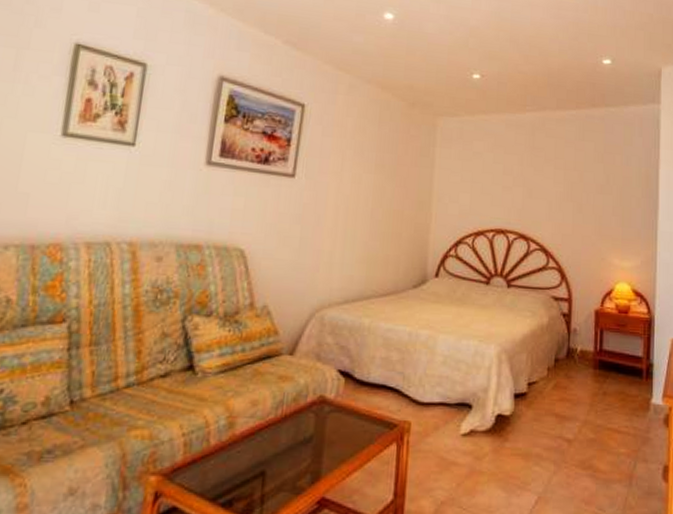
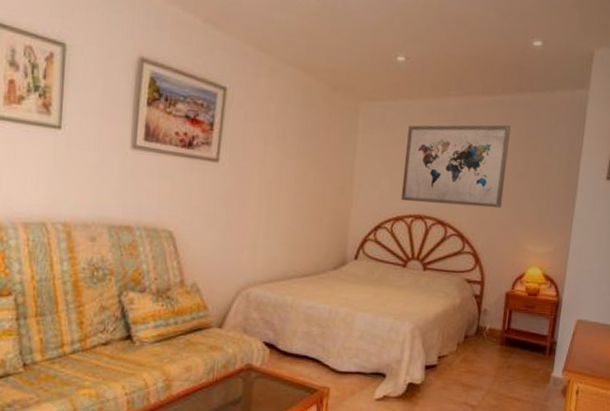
wall art: none [481,138,587,222] -> present [401,124,511,209]

